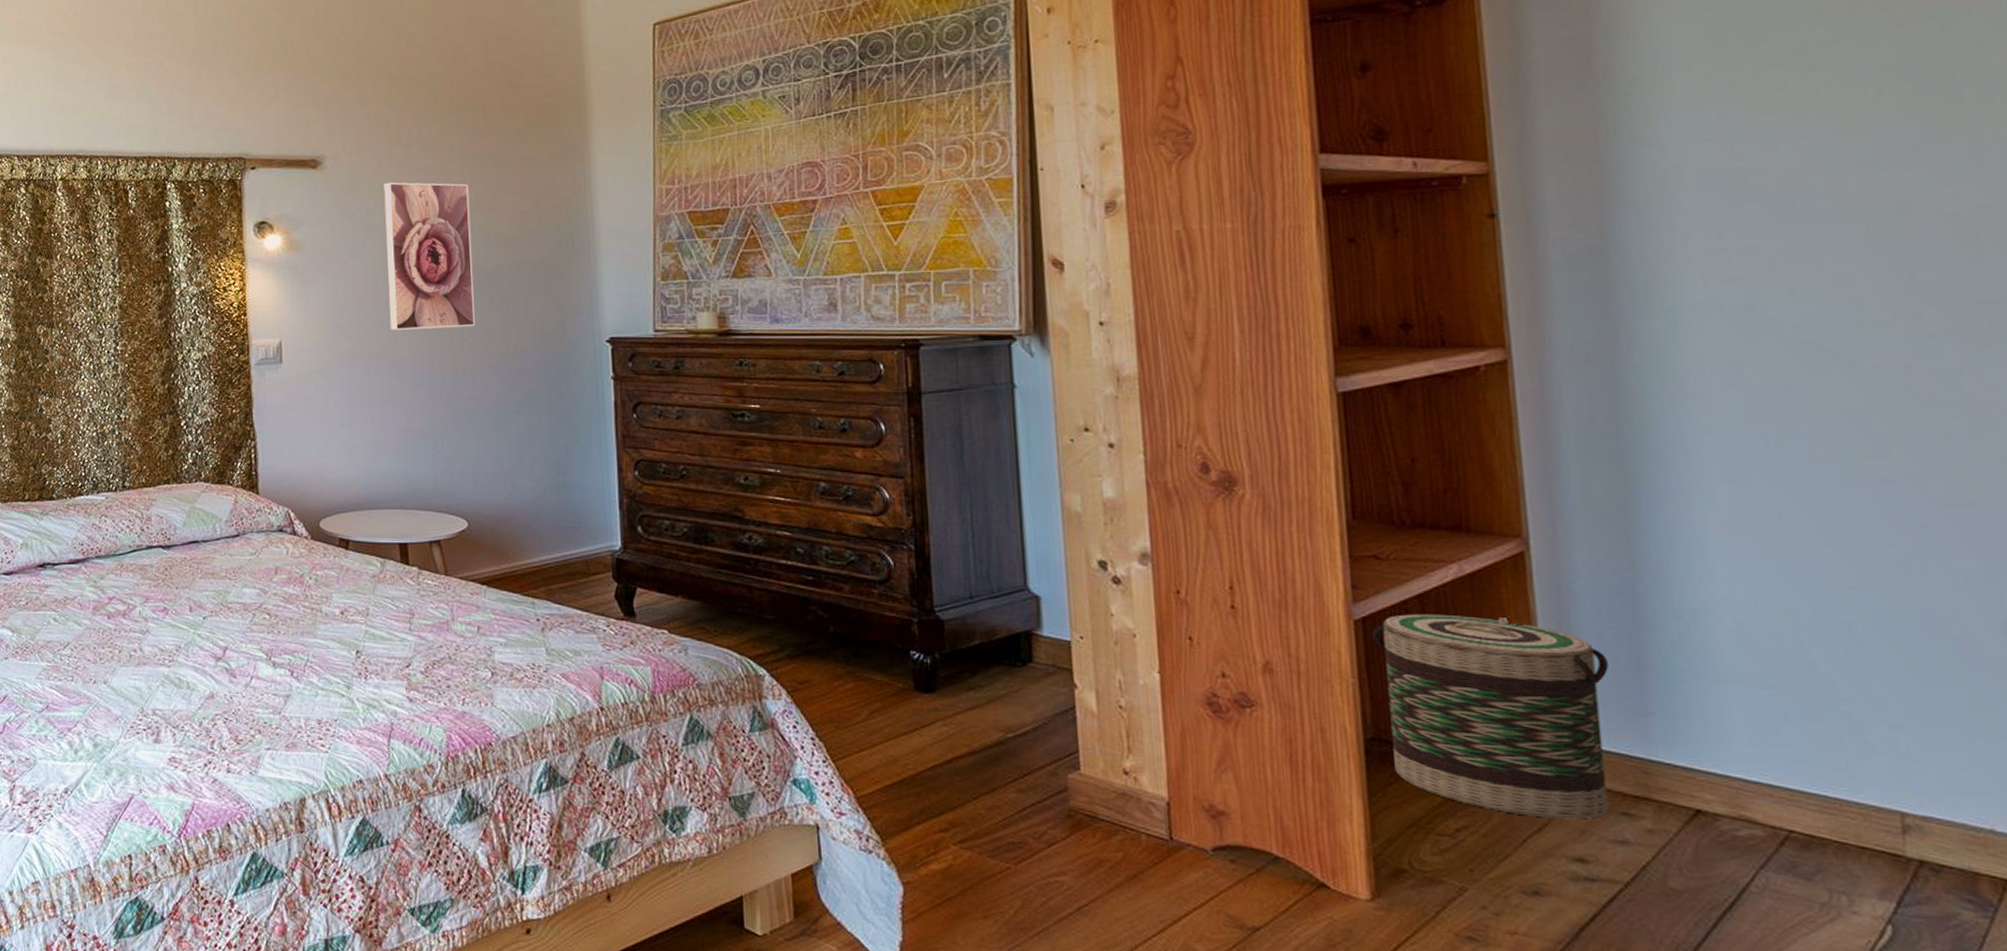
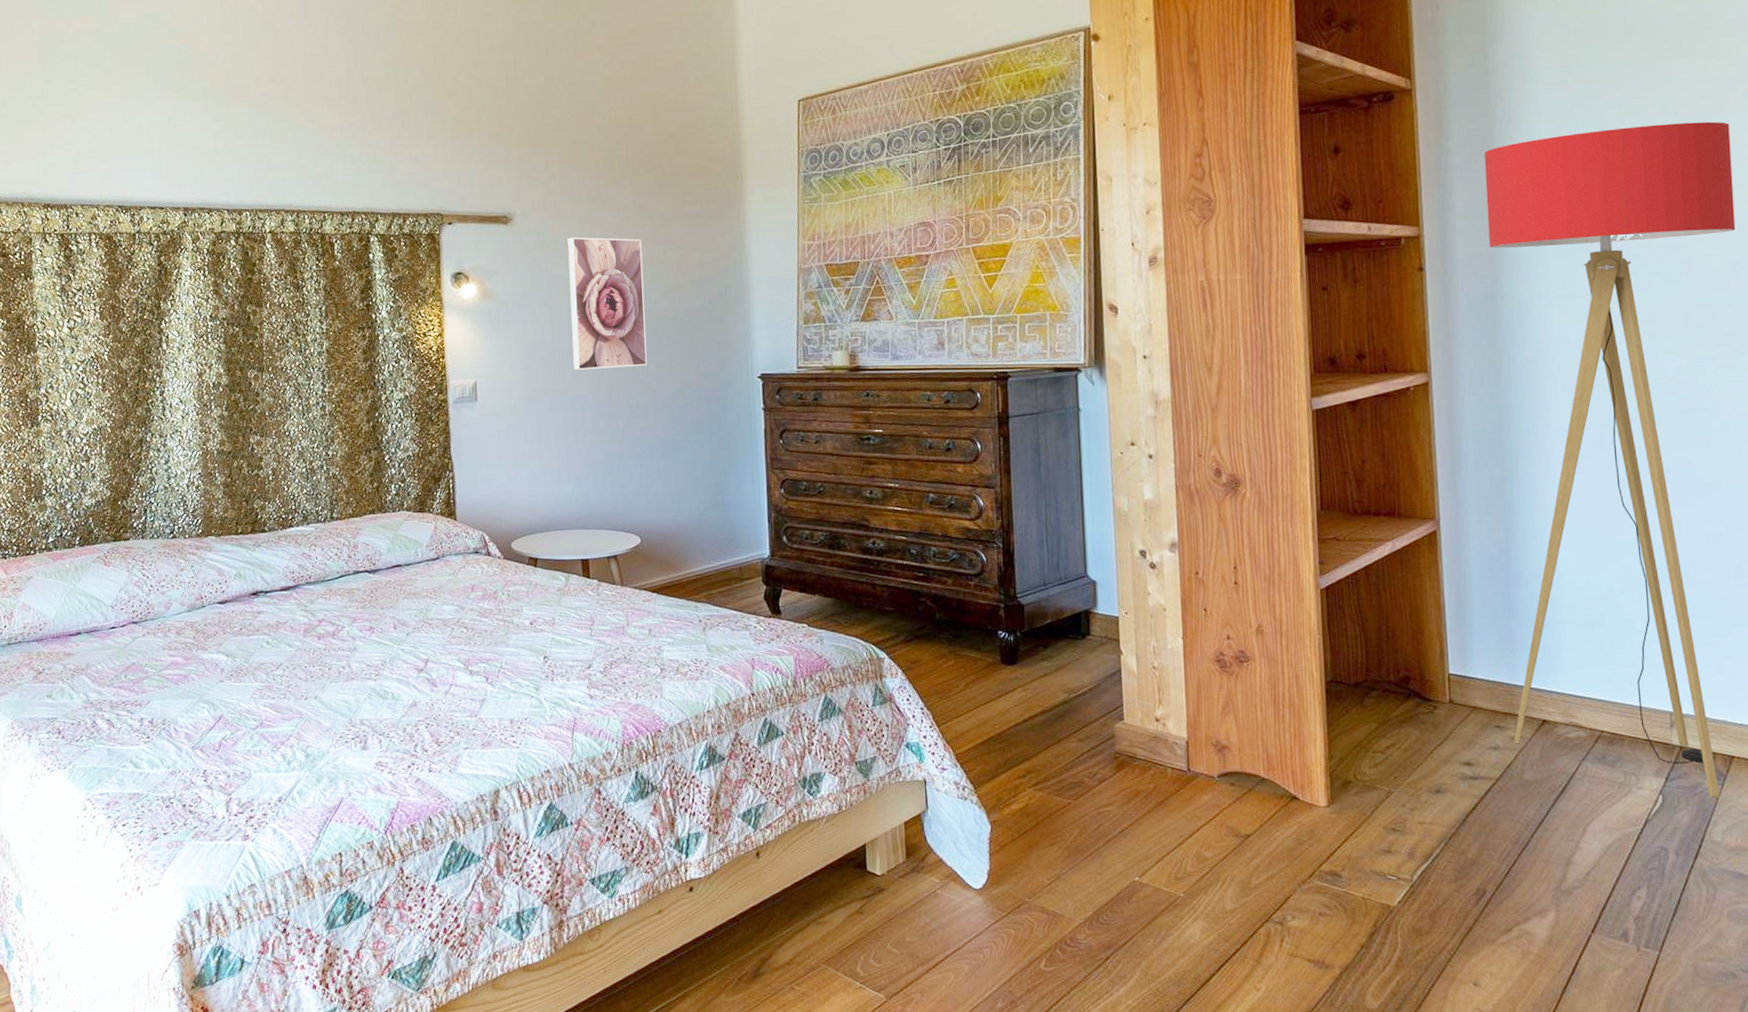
basket: present [1371,614,1609,820] -> none [1332,581,1489,734]
floor lamp: none [1582,18,1988,937] -> present [1484,121,1736,798]

